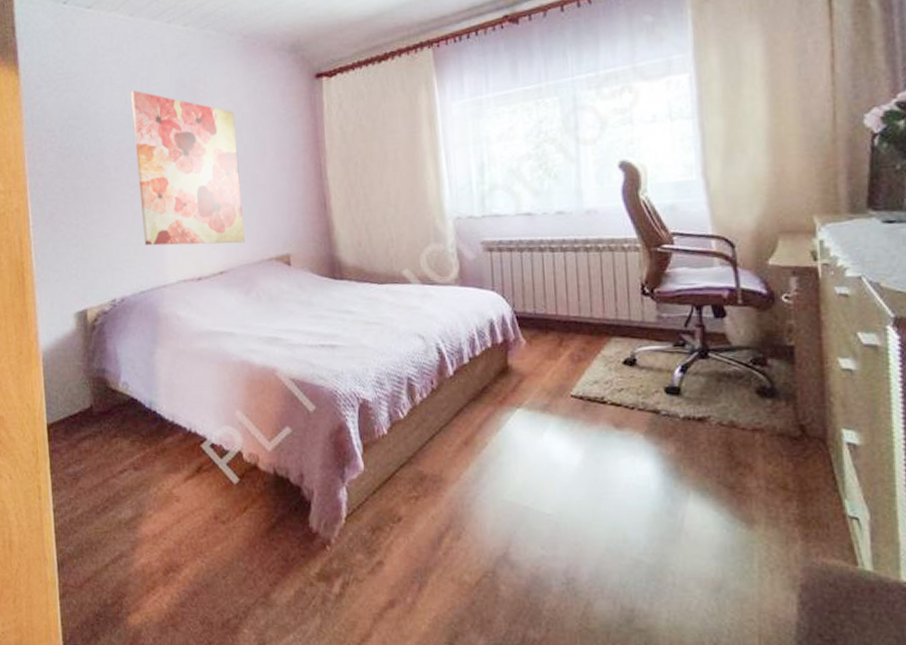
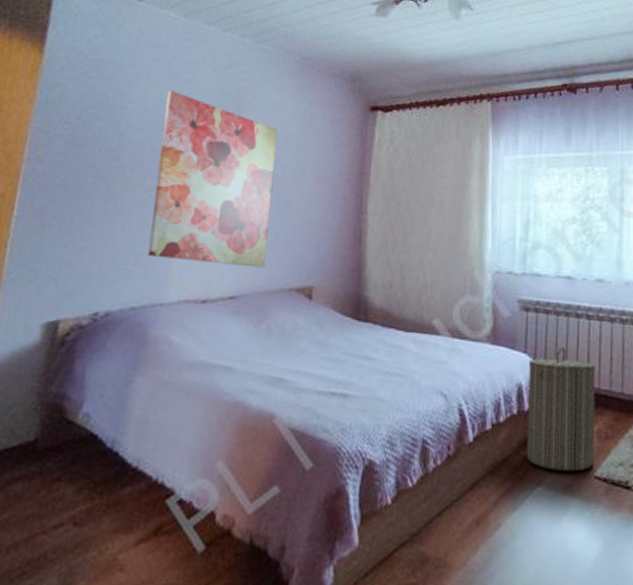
laundry hamper: none [498,281,569,393] -> present [526,346,596,472]

